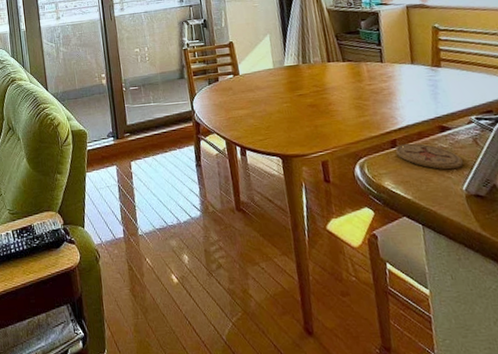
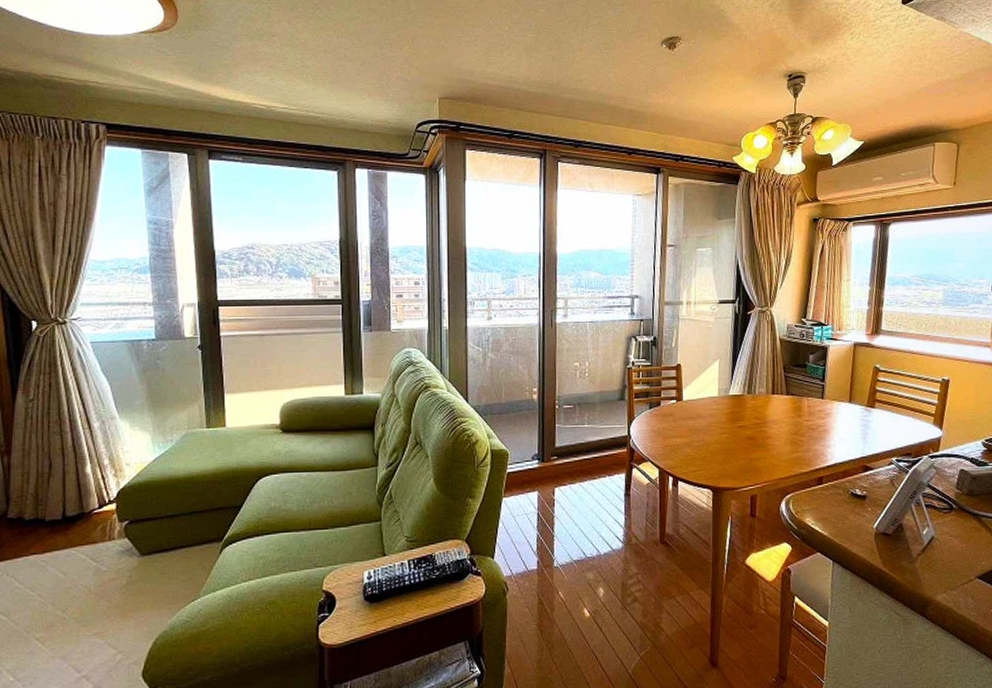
coaster: present [395,143,463,170] -> none [820,481,878,508]

